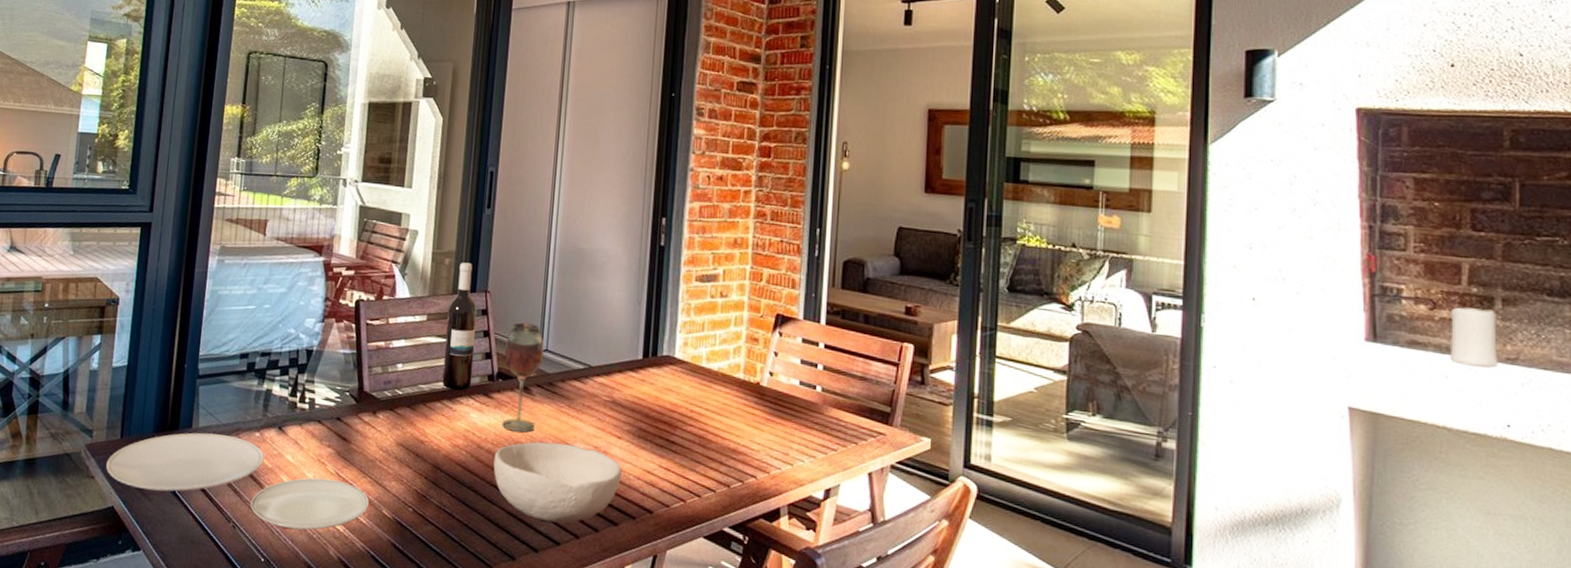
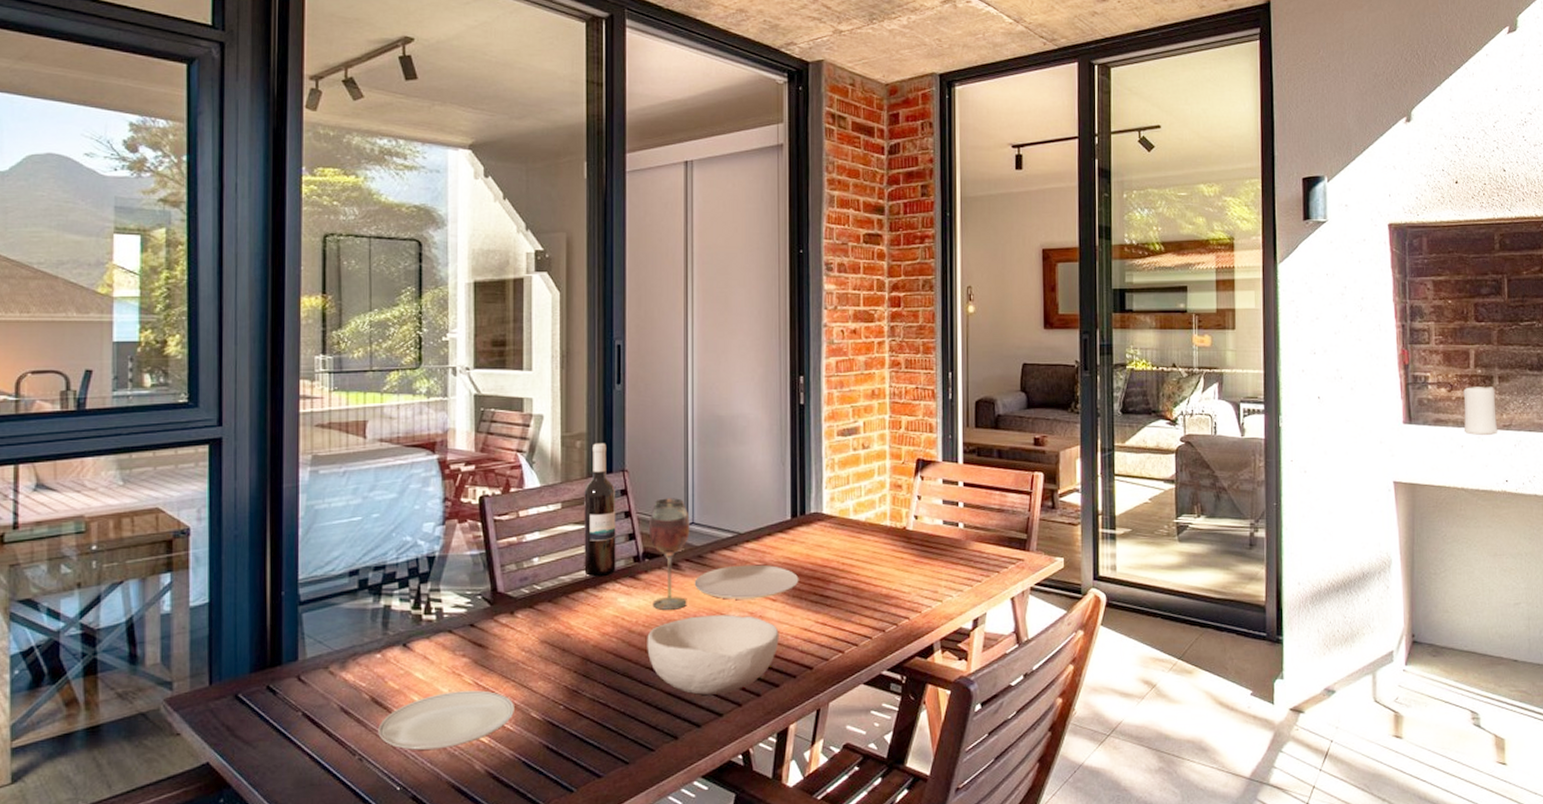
plate: present [106,432,264,492] -> none [194,662,389,737]
plate: none [543,397,646,435] -> present [694,564,799,600]

